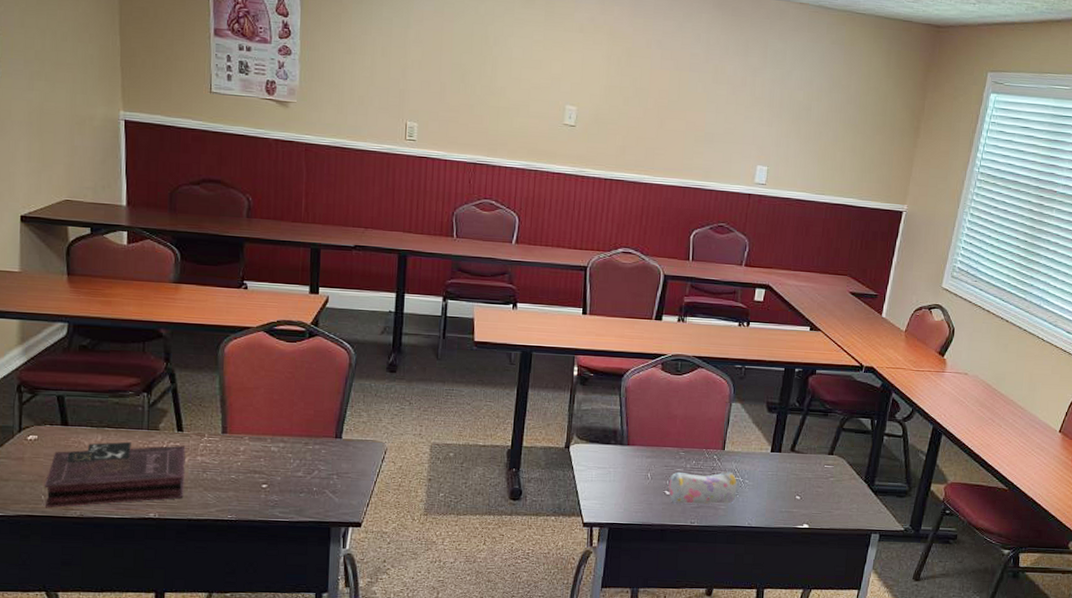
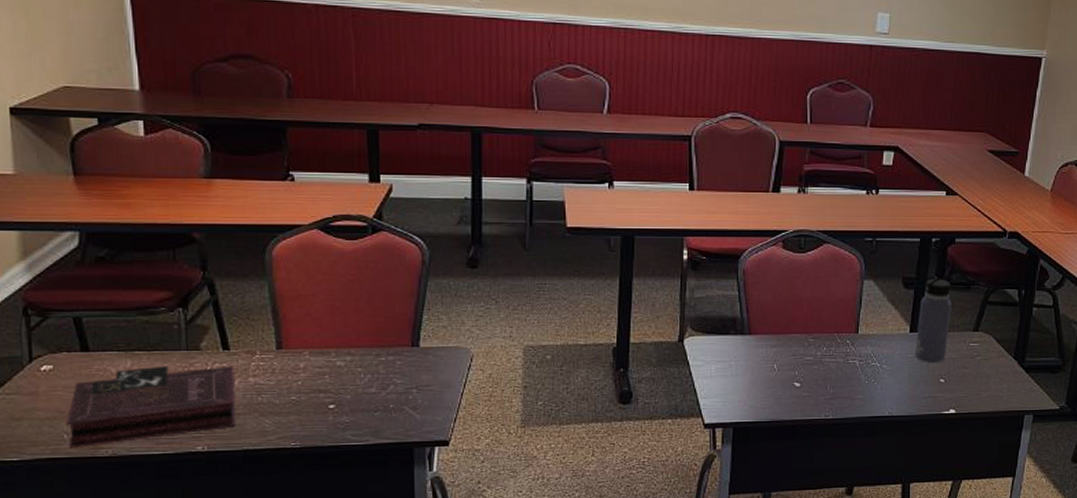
pencil case: present [668,471,738,504] -> none [797,357,875,397]
water bottle: none [774,402,815,482] -> present [914,275,956,364]

